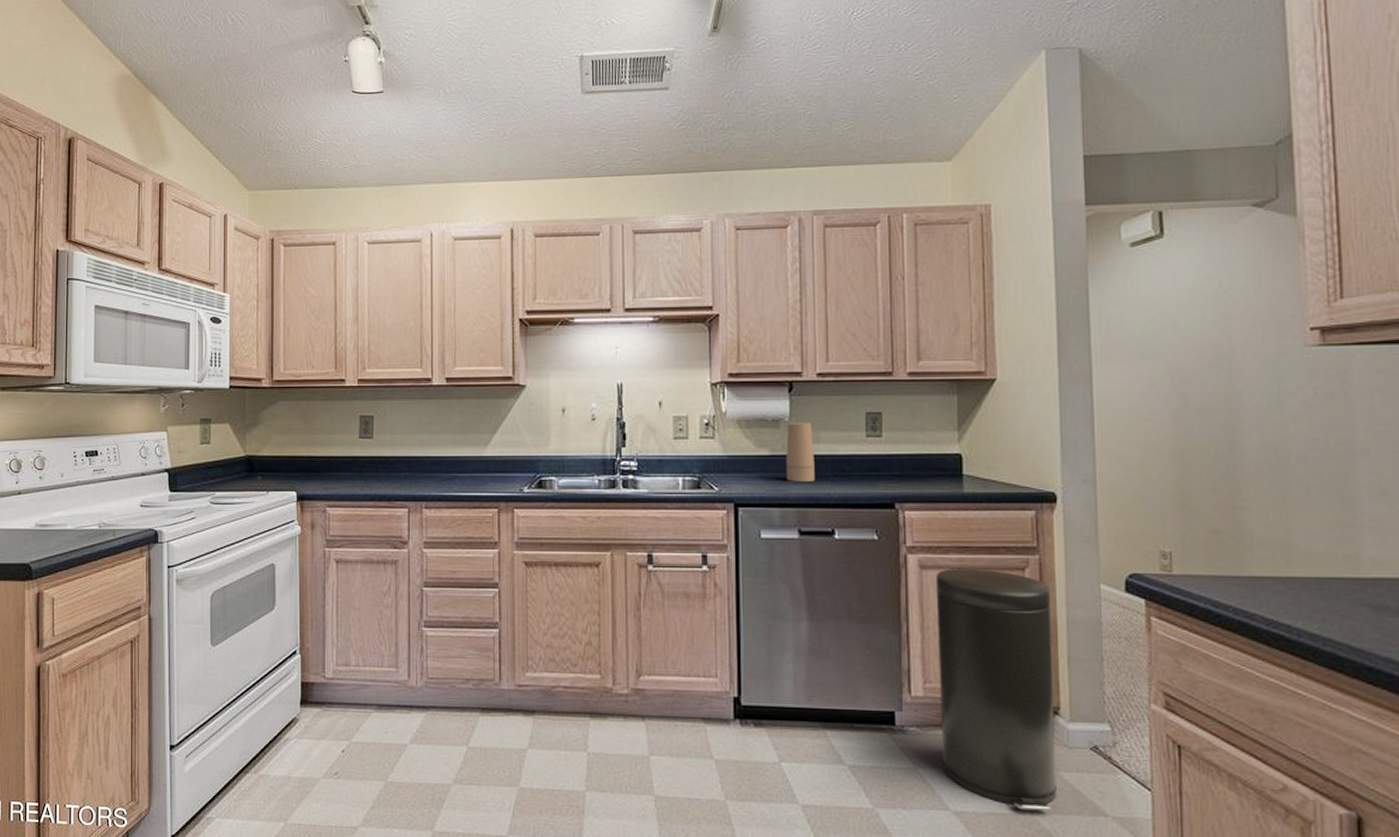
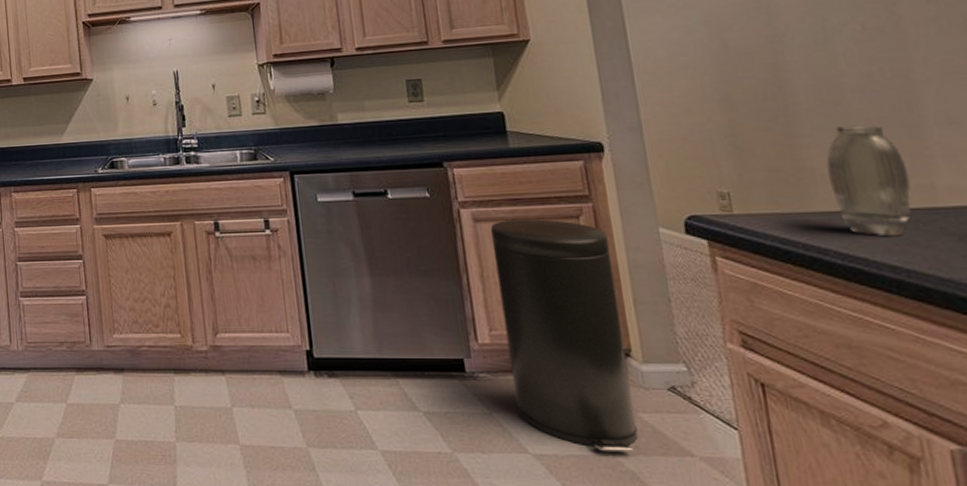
canister: present [786,423,815,481] -> none [332,93,364,148]
vase: none [1264,492,1338,605] -> present [826,125,912,237]

